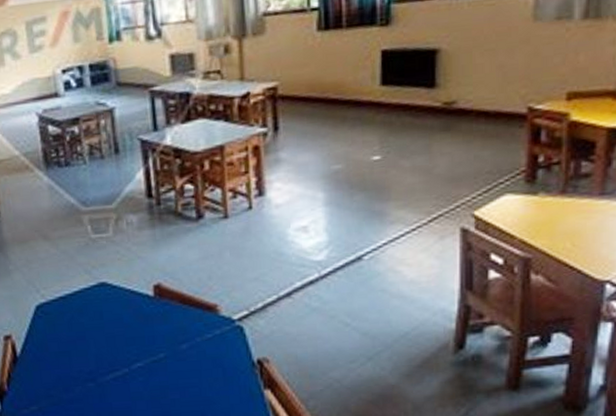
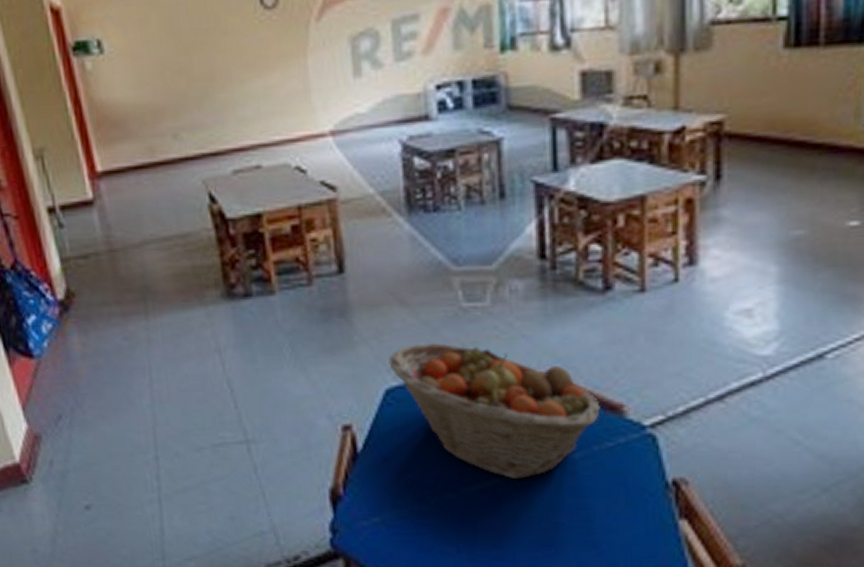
fruit basket: none [37,266,200,368] -> present [388,341,600,479]

